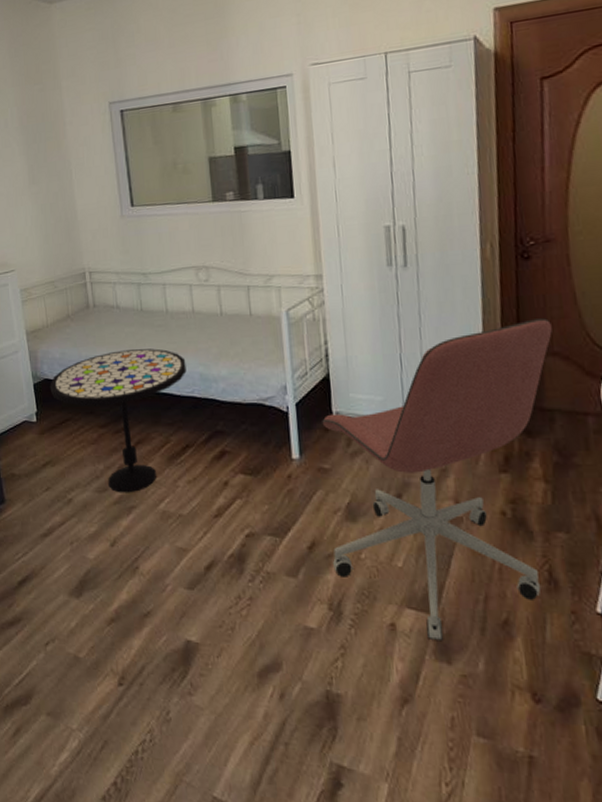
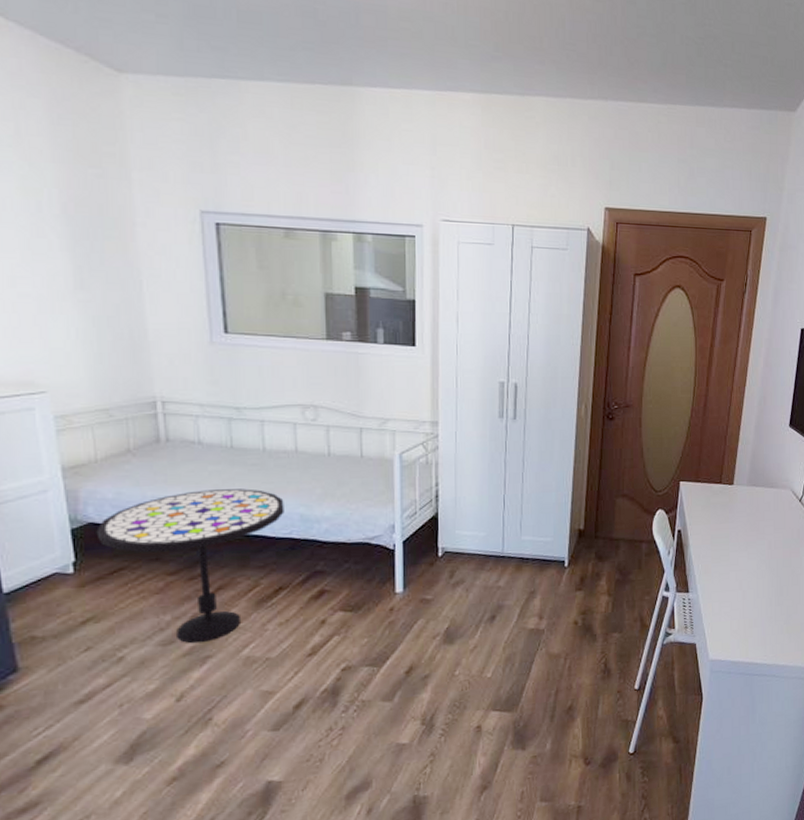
office chair: present [322,318,552,642] -> none [428,468,624,733]

